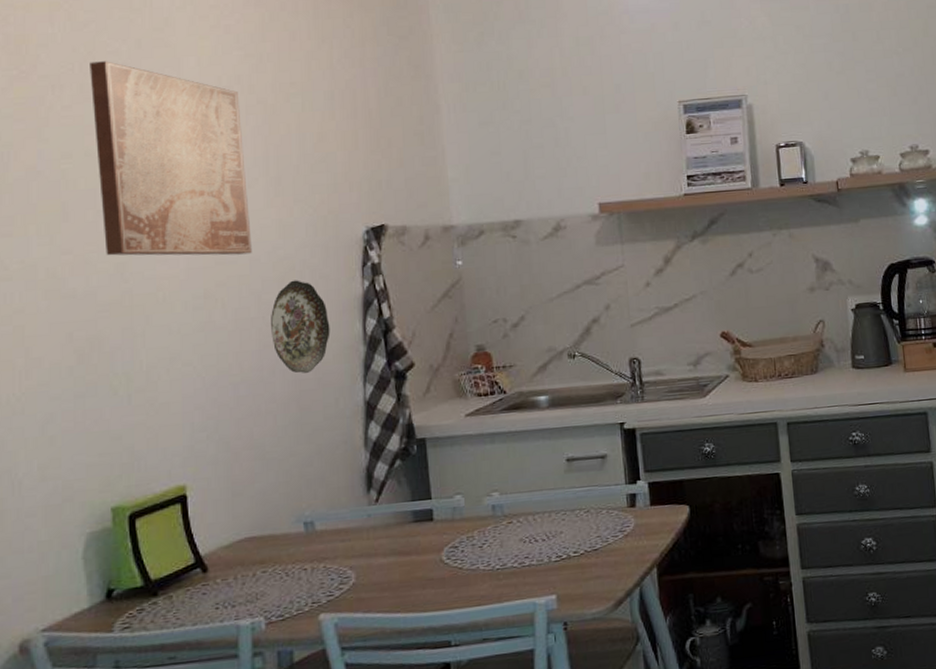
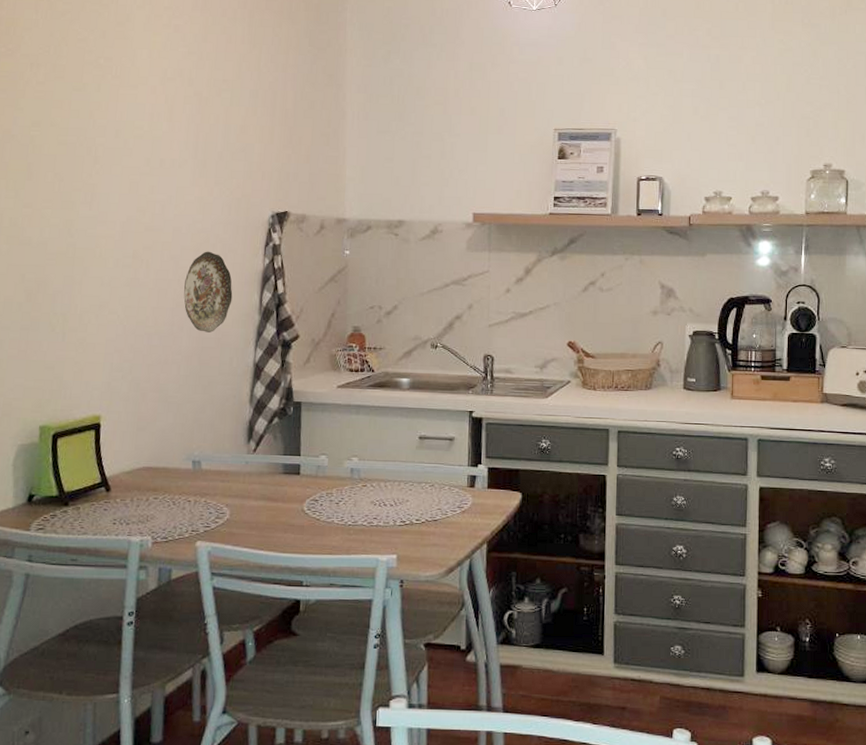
wall art: present [90,61,252,256] -> none [58,46,180,224]

